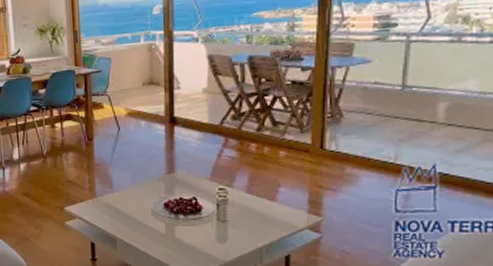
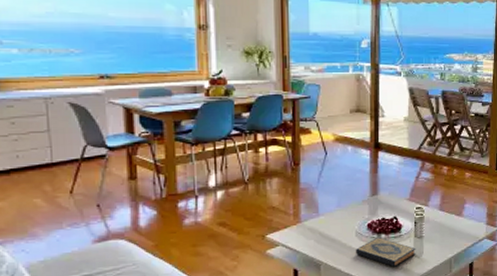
hardback book: none [152,218,219,250] -> present [356,237,416,267]

